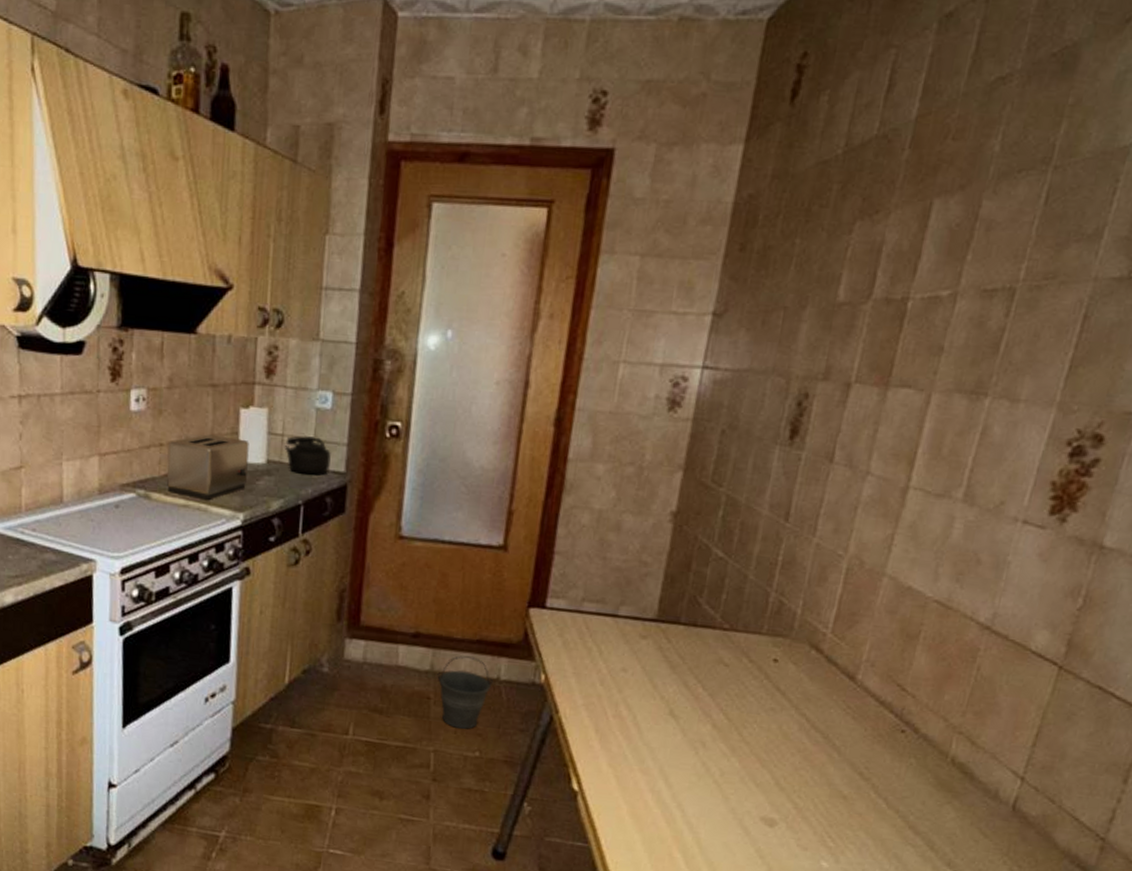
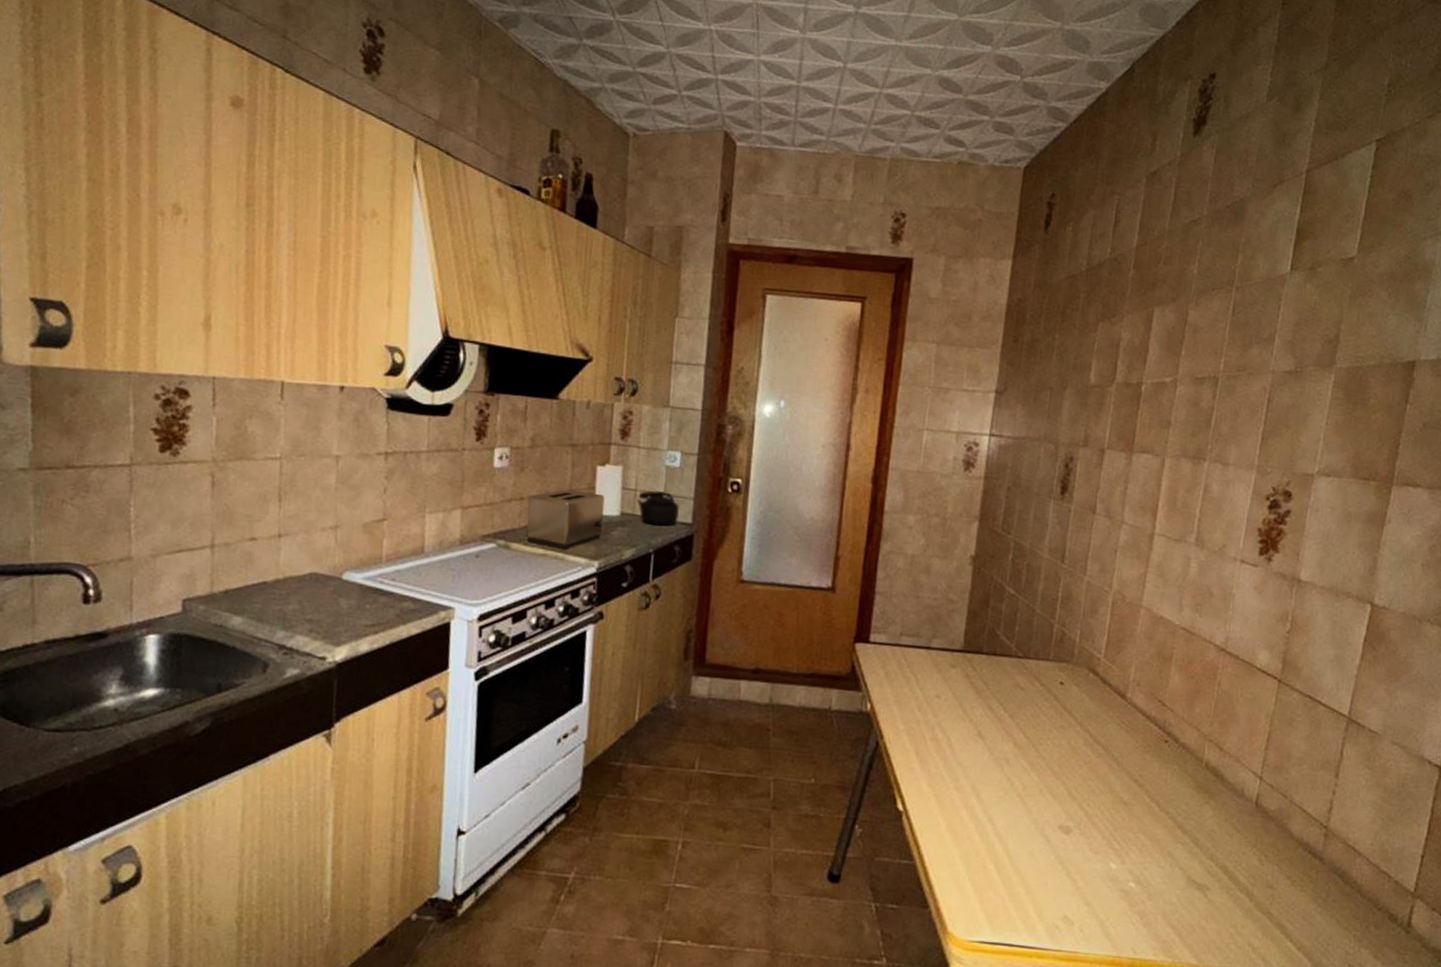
bucket: present [437,655,494,729] -> none [775,689,826,758]

